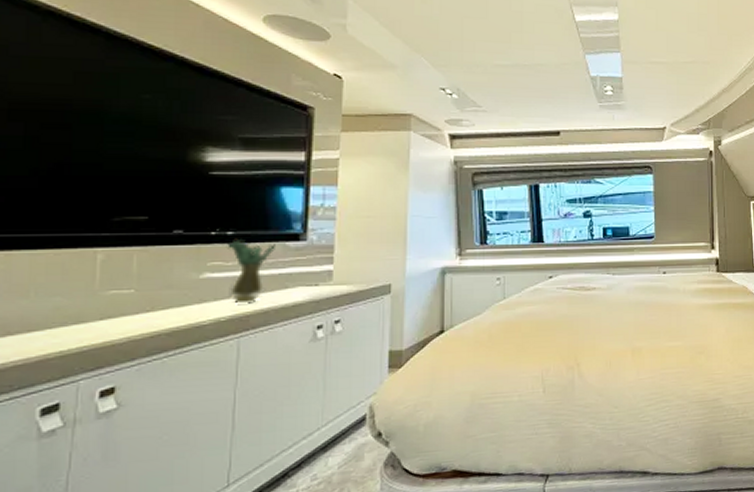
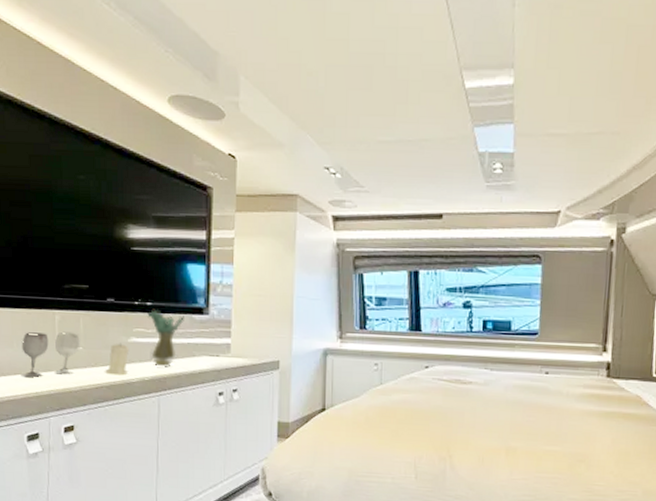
wineglass: none [37,274,132,335] -> present [20,332,80,378]
candle: none [163,280,201,319] -> present [104,343,130,376]

